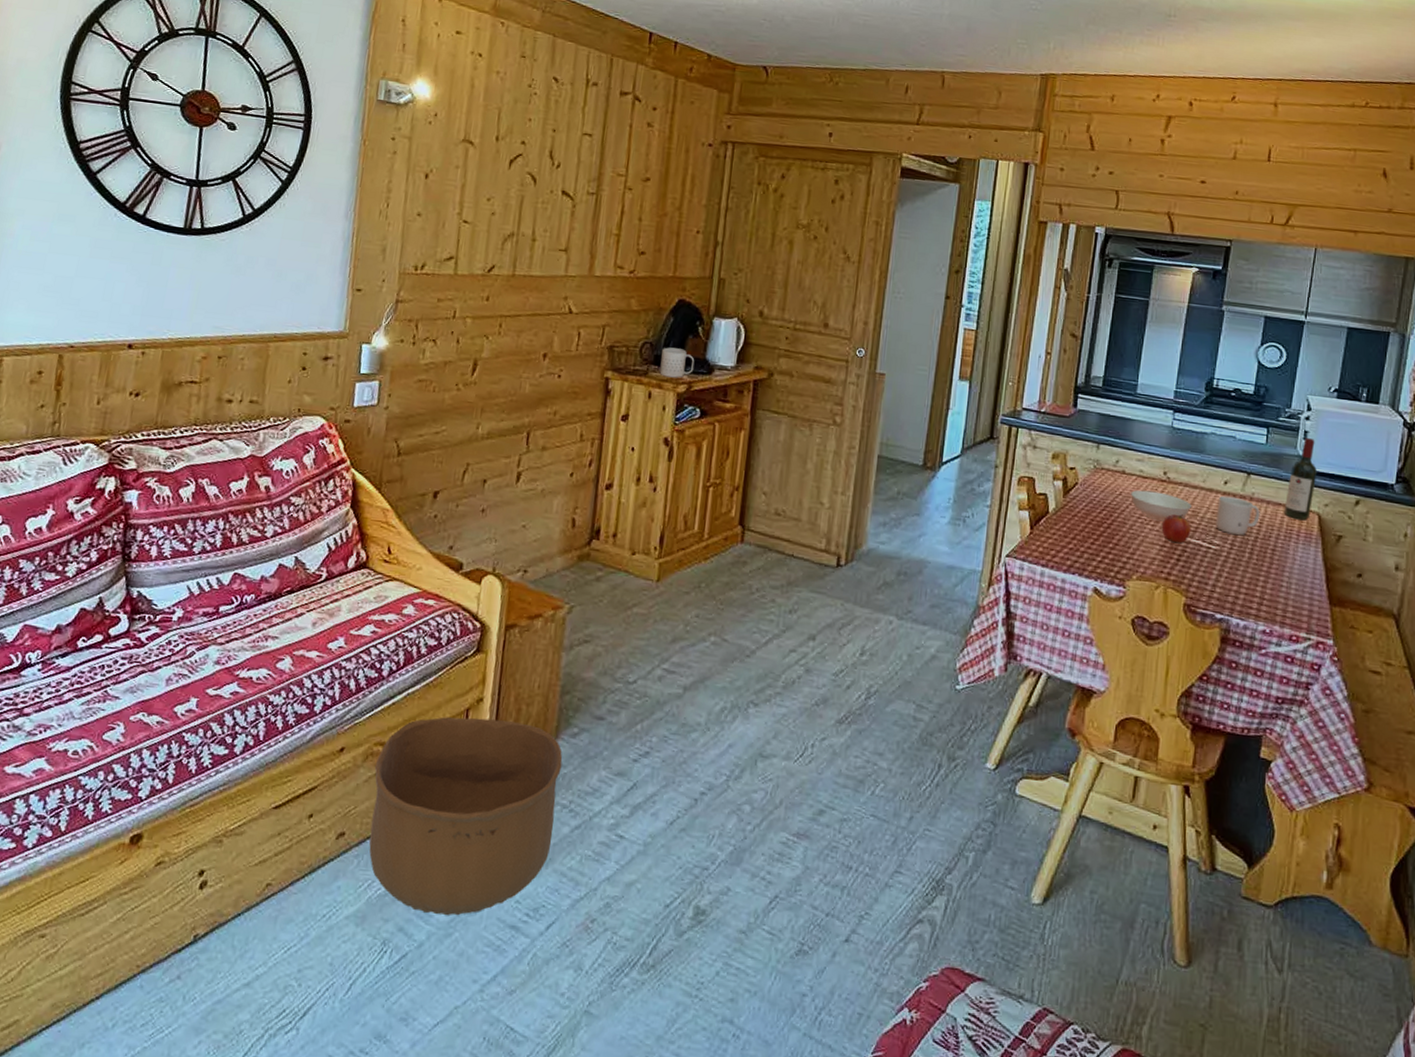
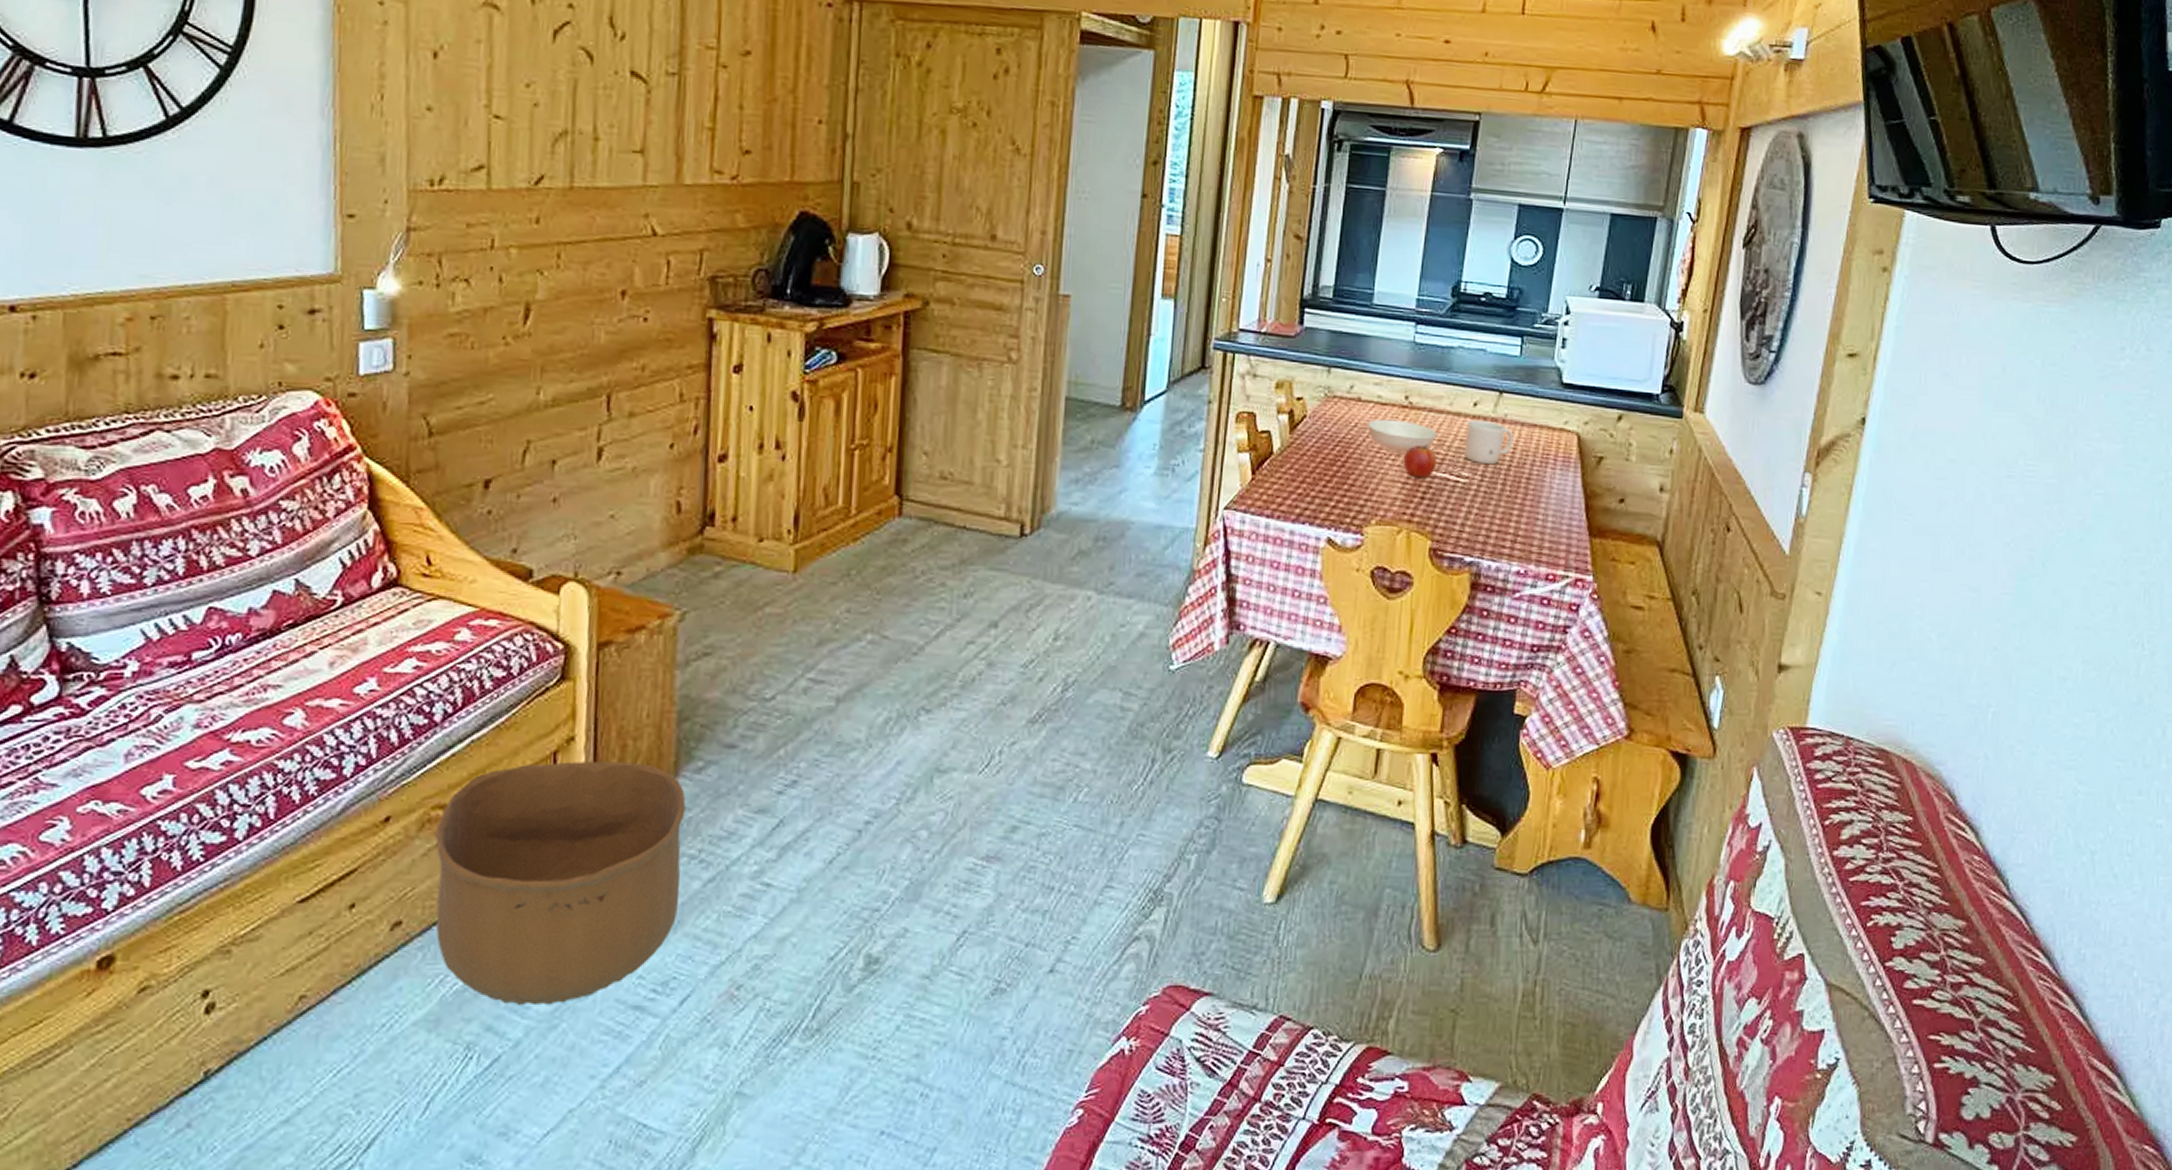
mug: present [659,347,695,378] -> none [780,274,826,314]
wine bottle: present [1283,438,1318,522] -> none [1539,346,1577,444]

